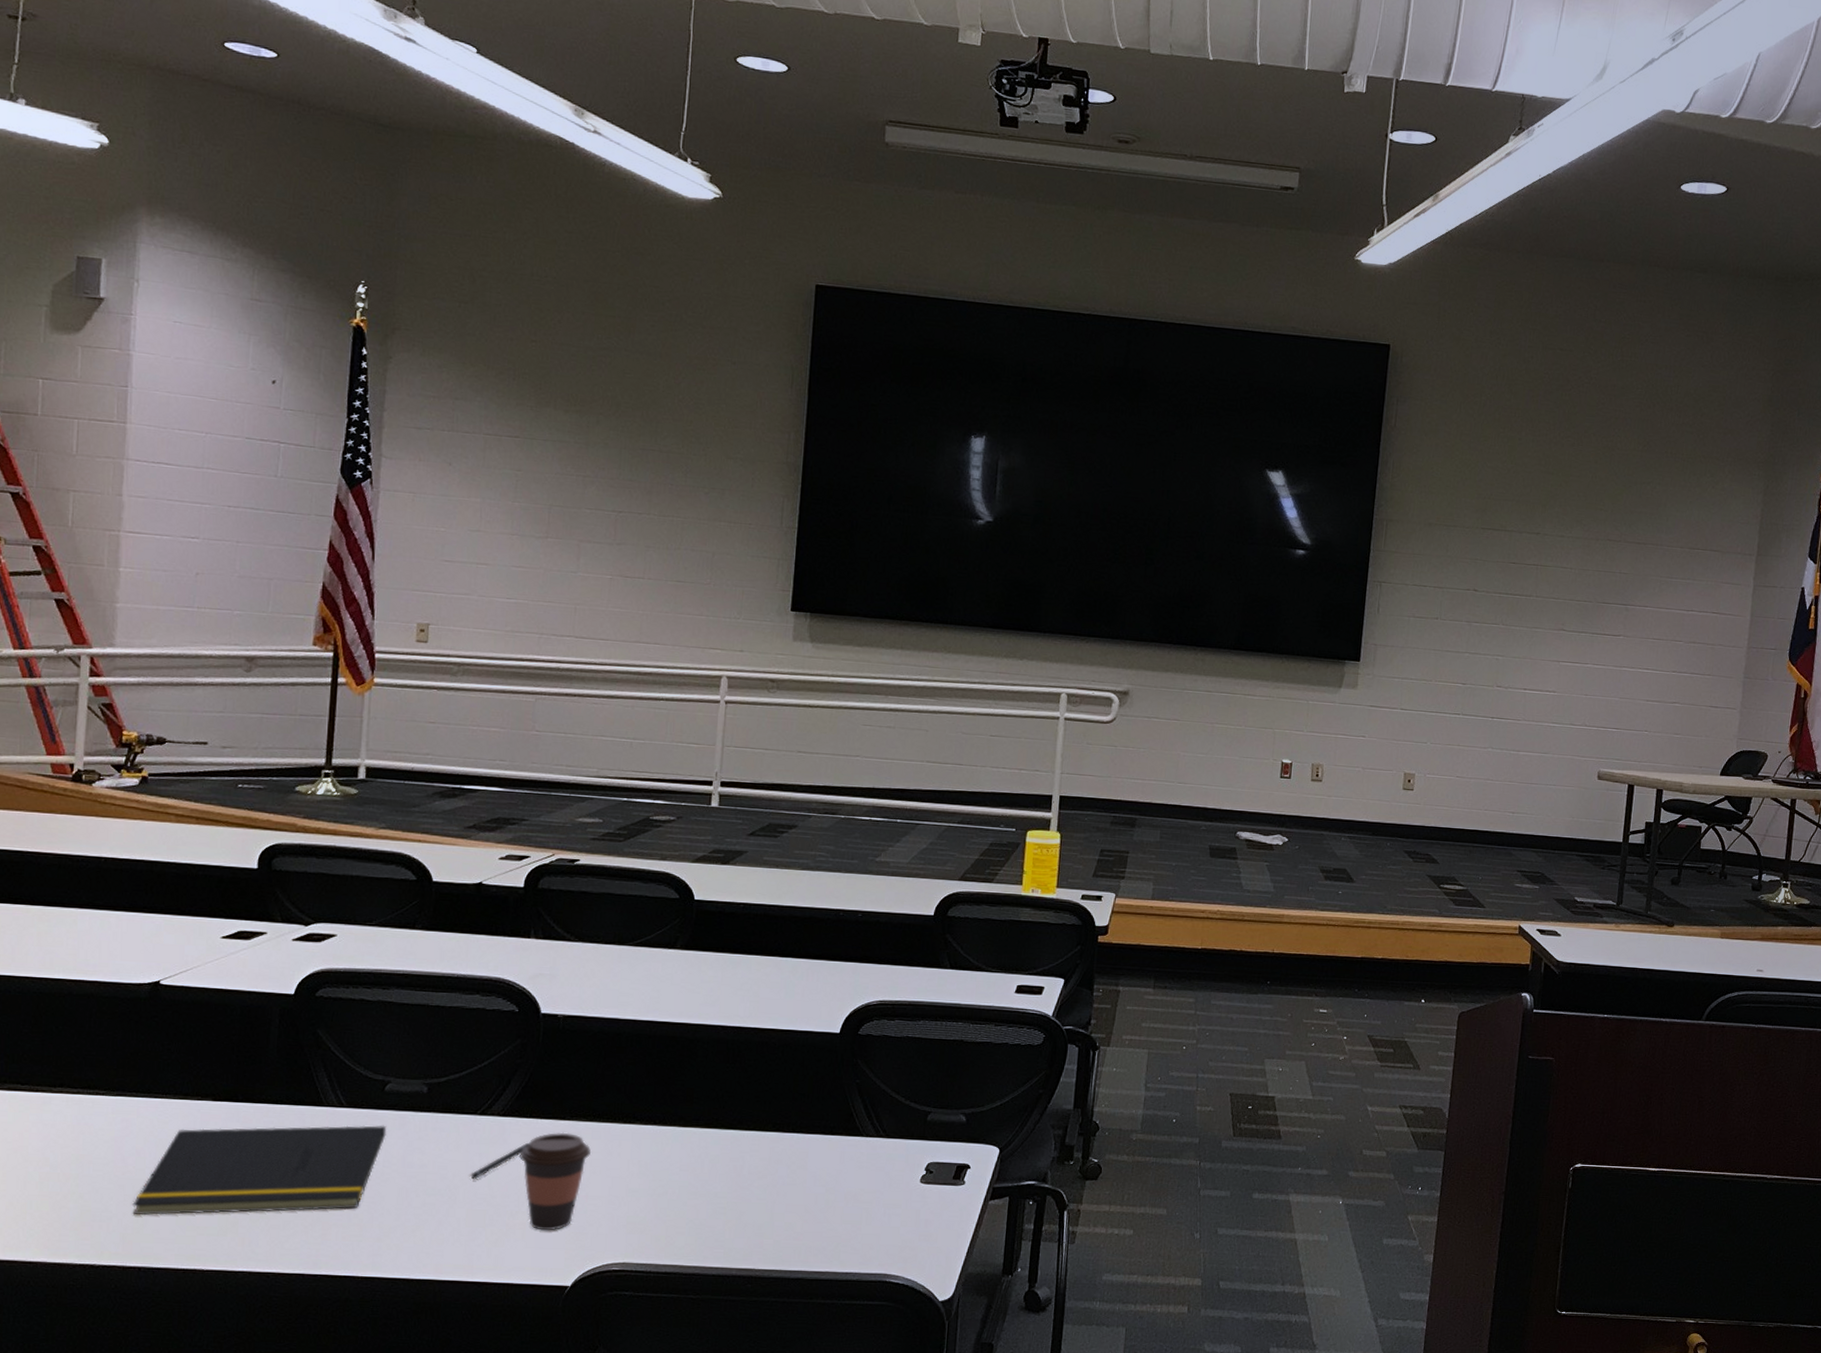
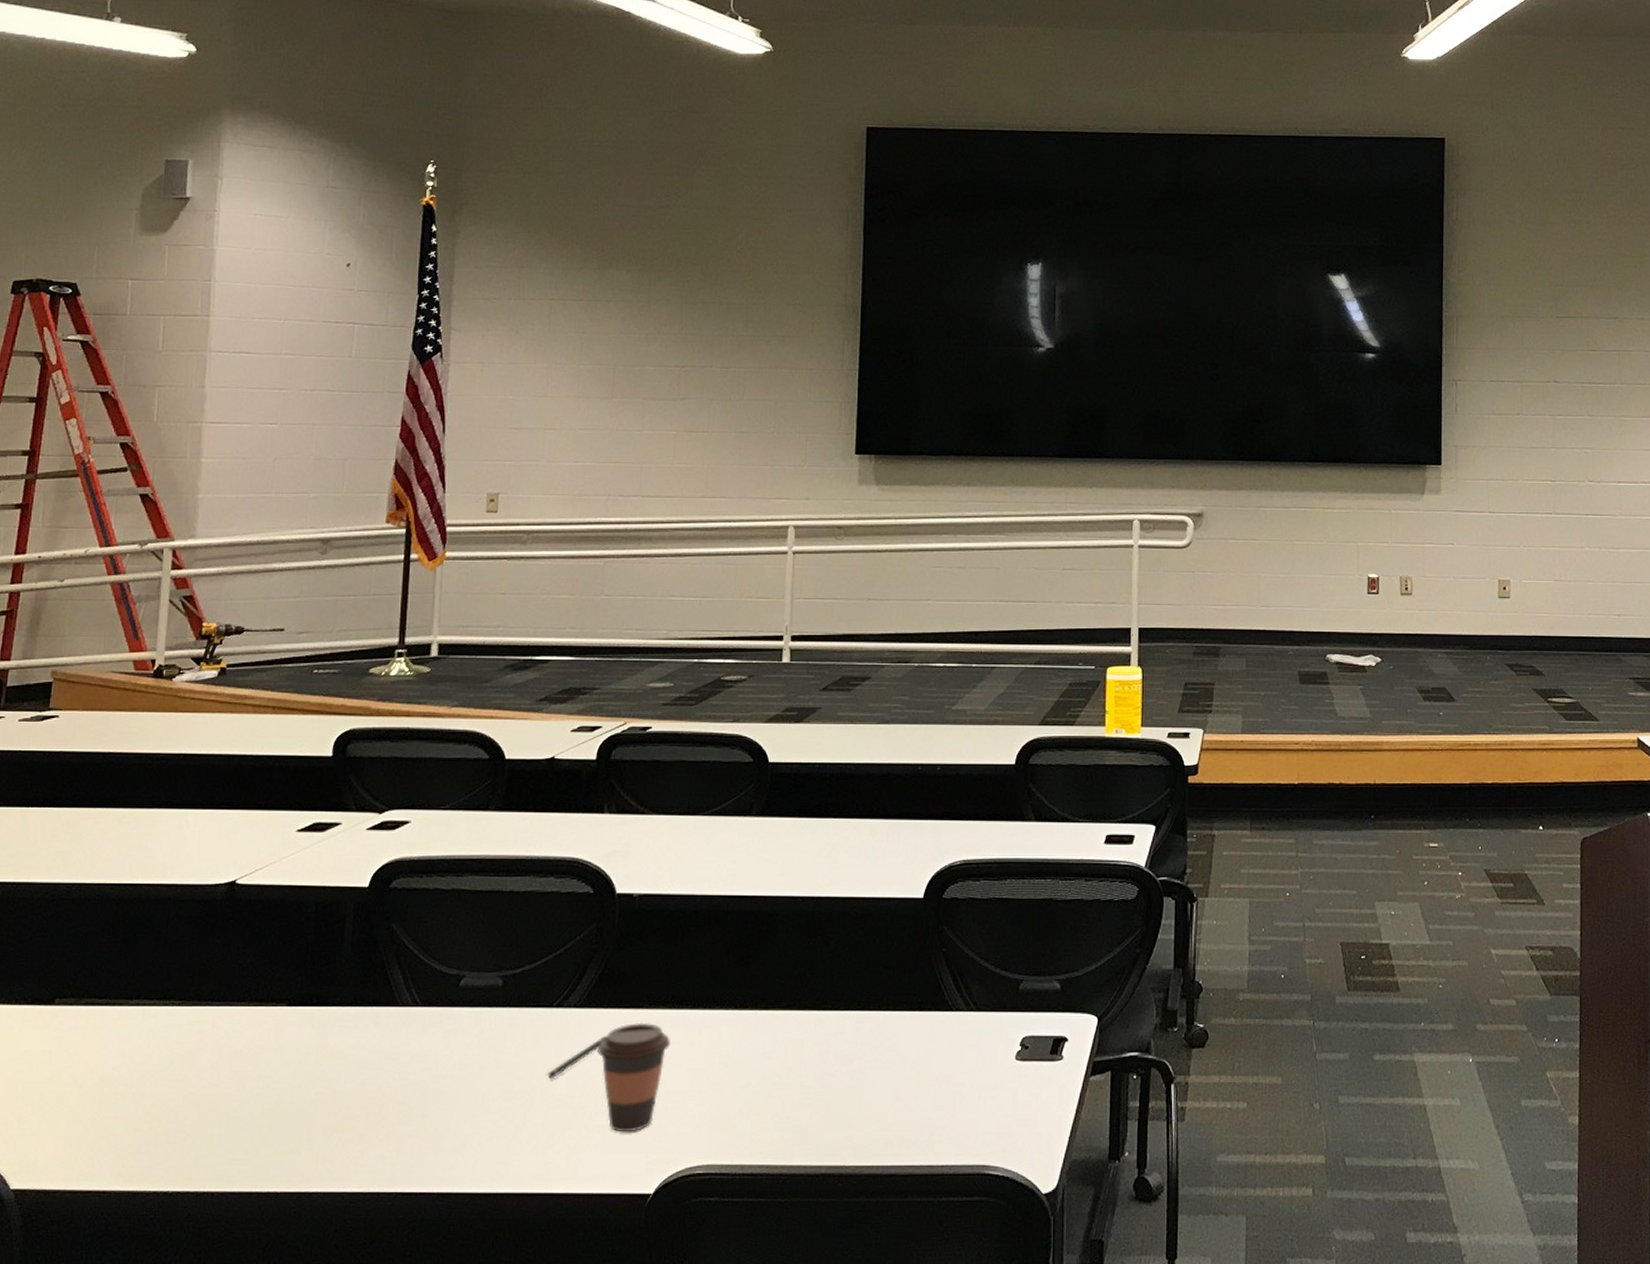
notepad: present [132,1125,387,1215] -> none [206,1023,462,1135]

